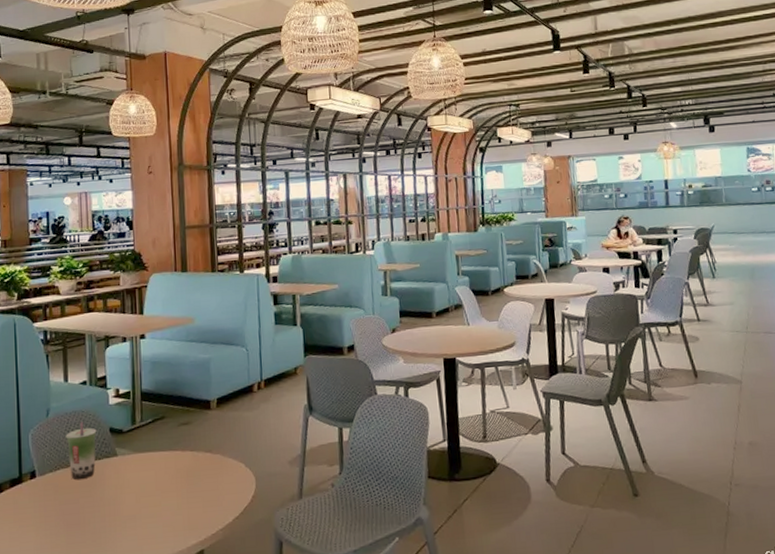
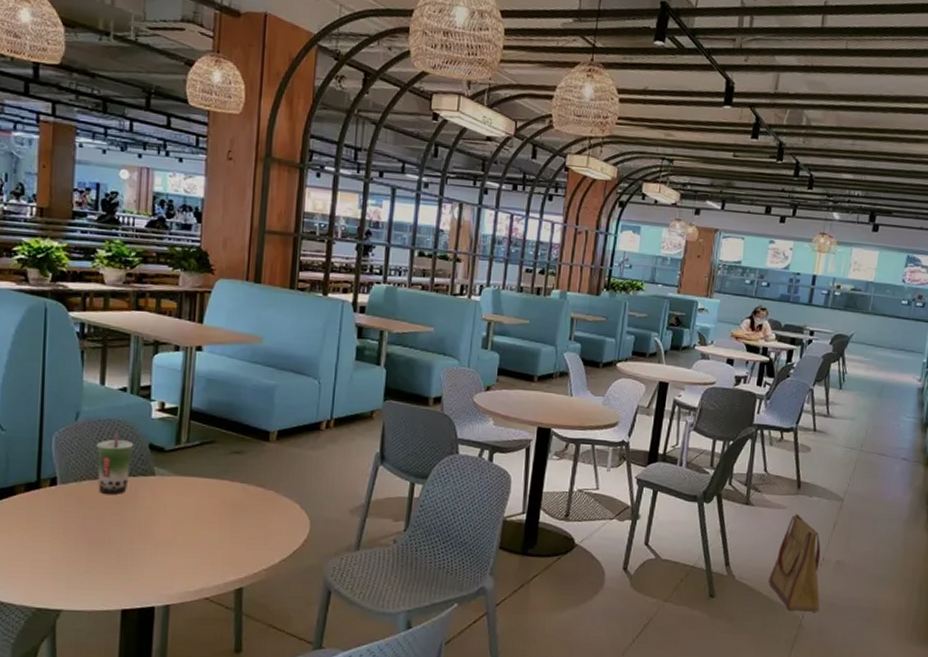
shopping bag: none [686,402,744,498] -> present [767,513,821,612]

